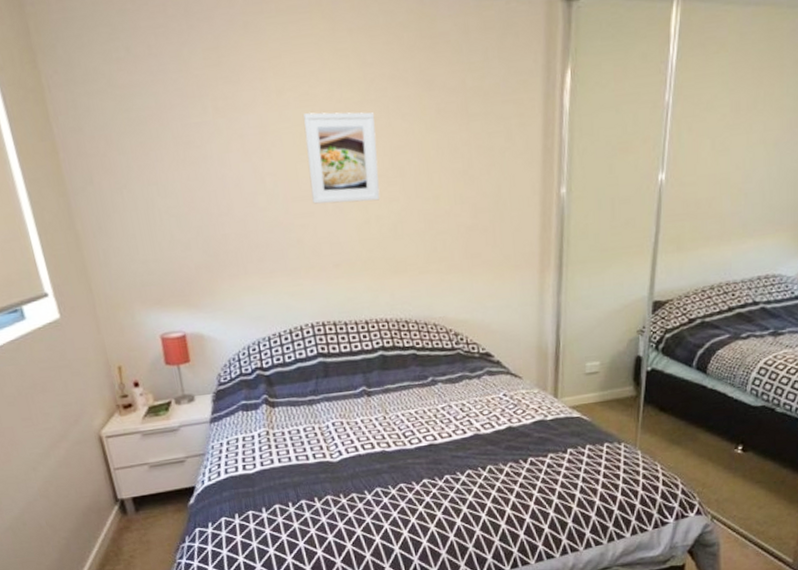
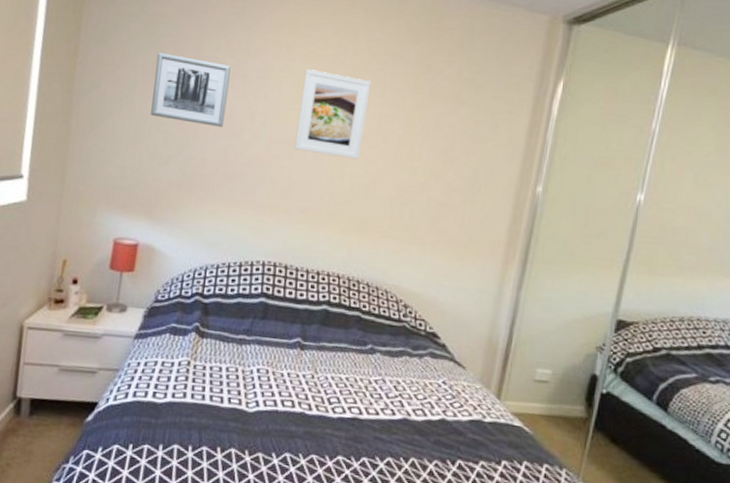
wall art: none [142,127,235,202] -> present [150,52,231,127]

